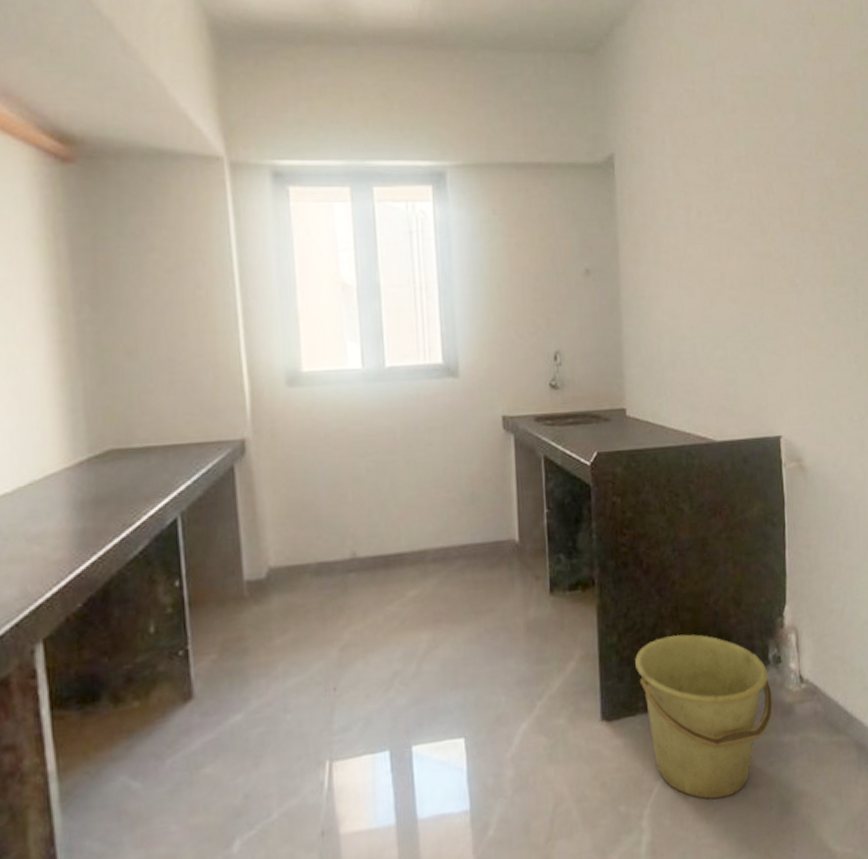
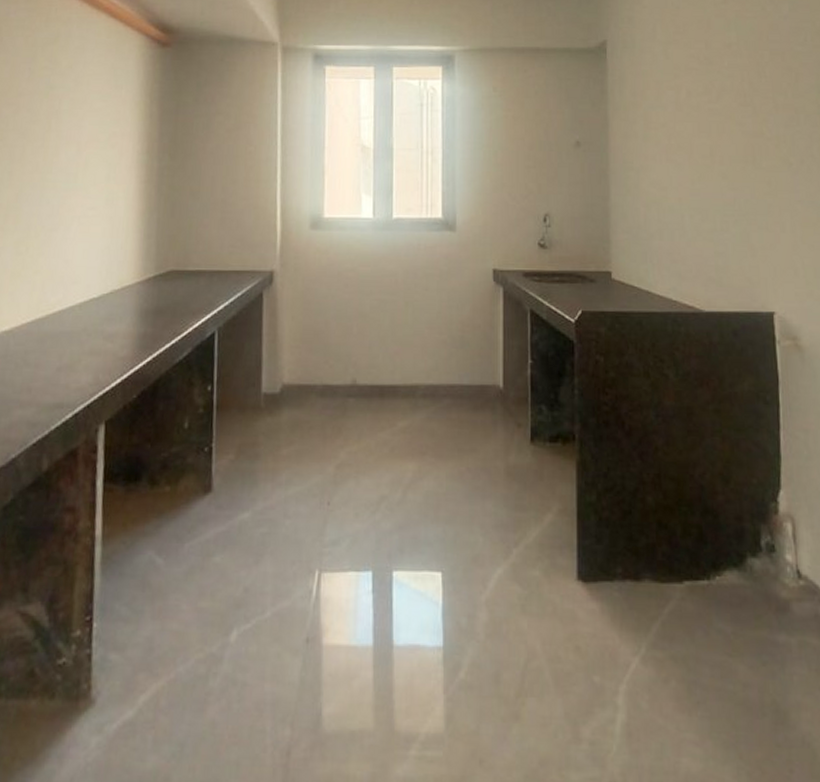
bucket: present [635,634,773,799] -> none [614,503,766,691]

